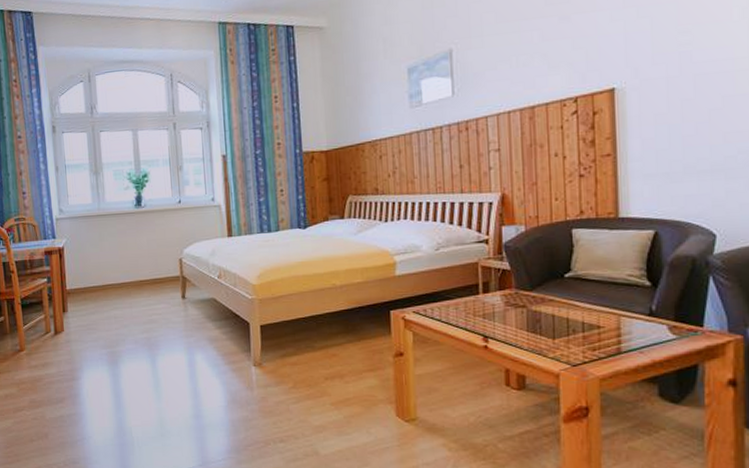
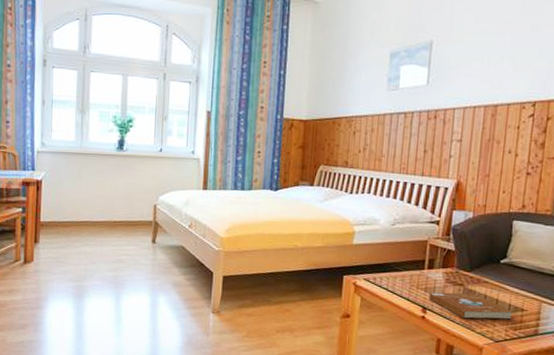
book: none [489,314,588,344] -> present [429,292,513,320]

